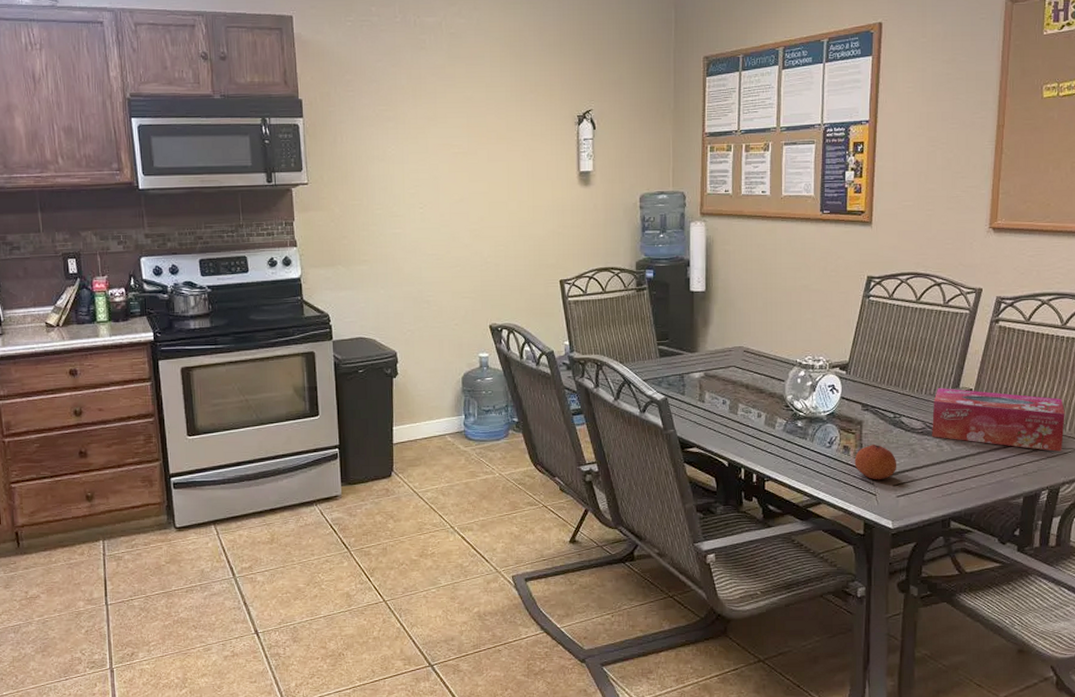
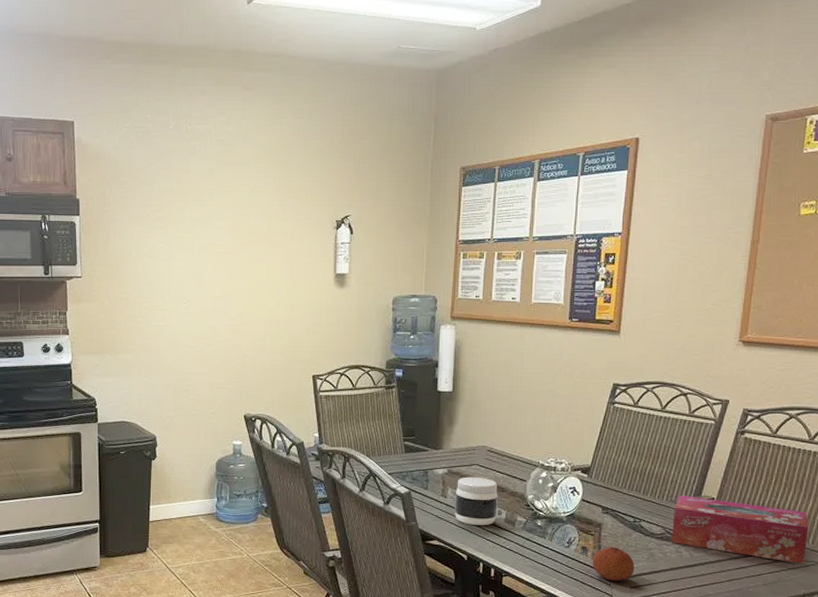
jar: none [713,379,757,429] -> present [455,476,498,525]

